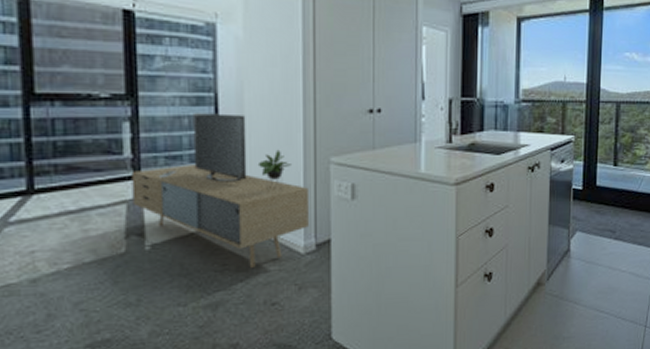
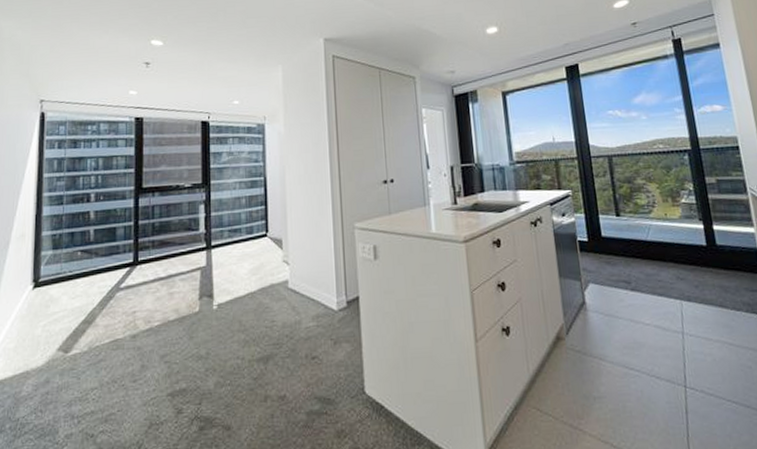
media console: present [131,113,308,268] -> none [205,192,340,324]

